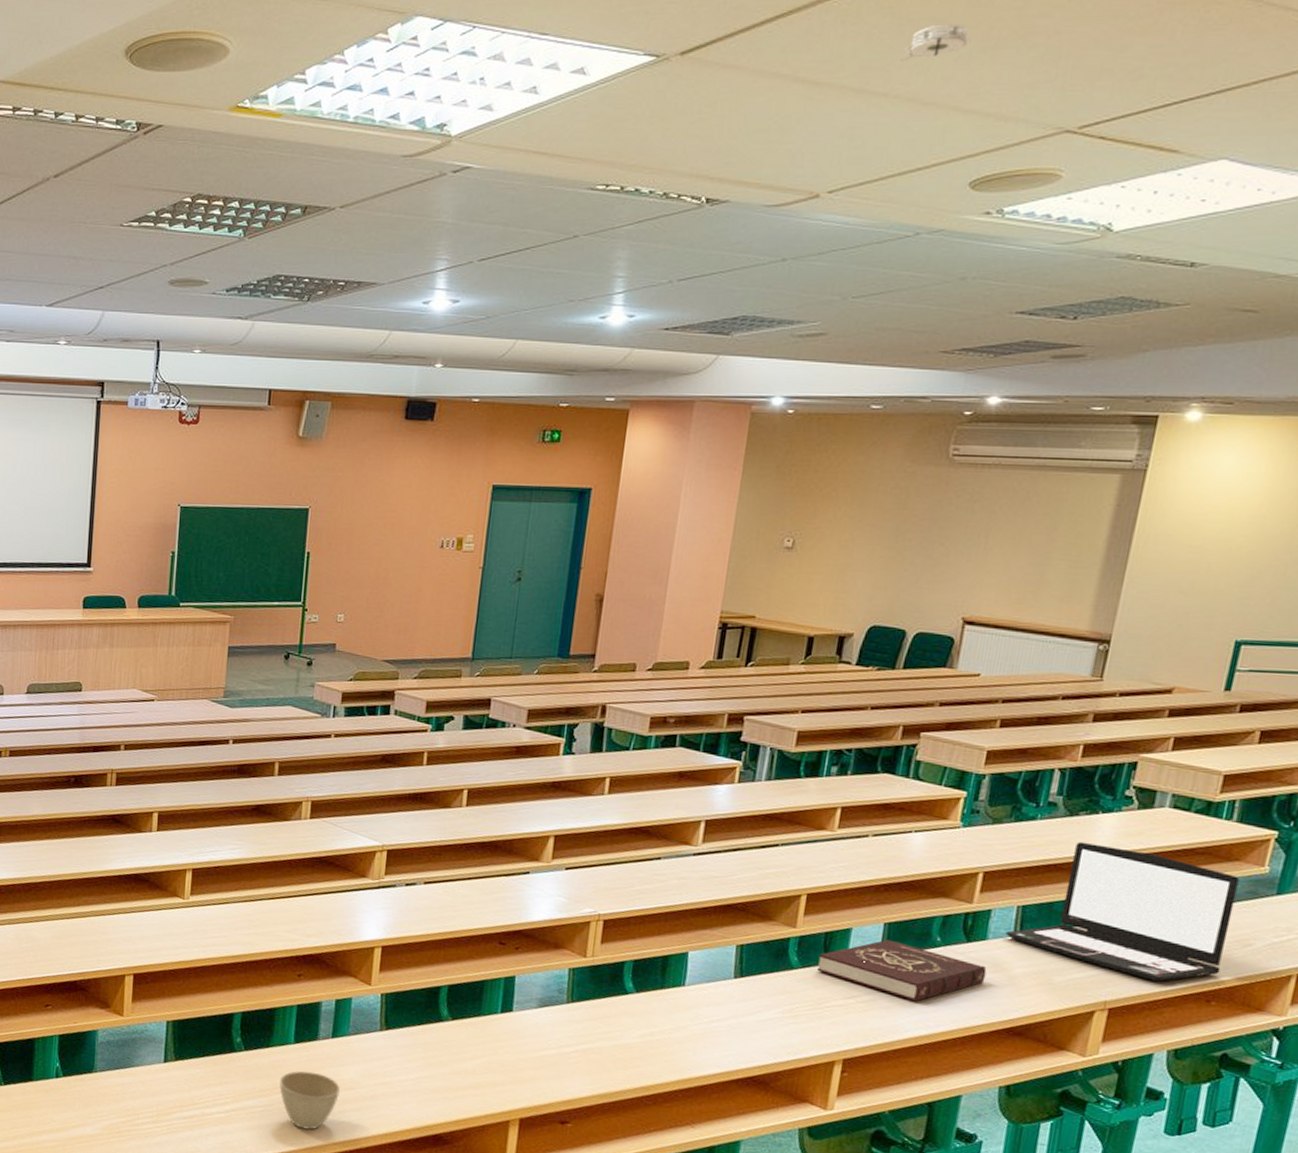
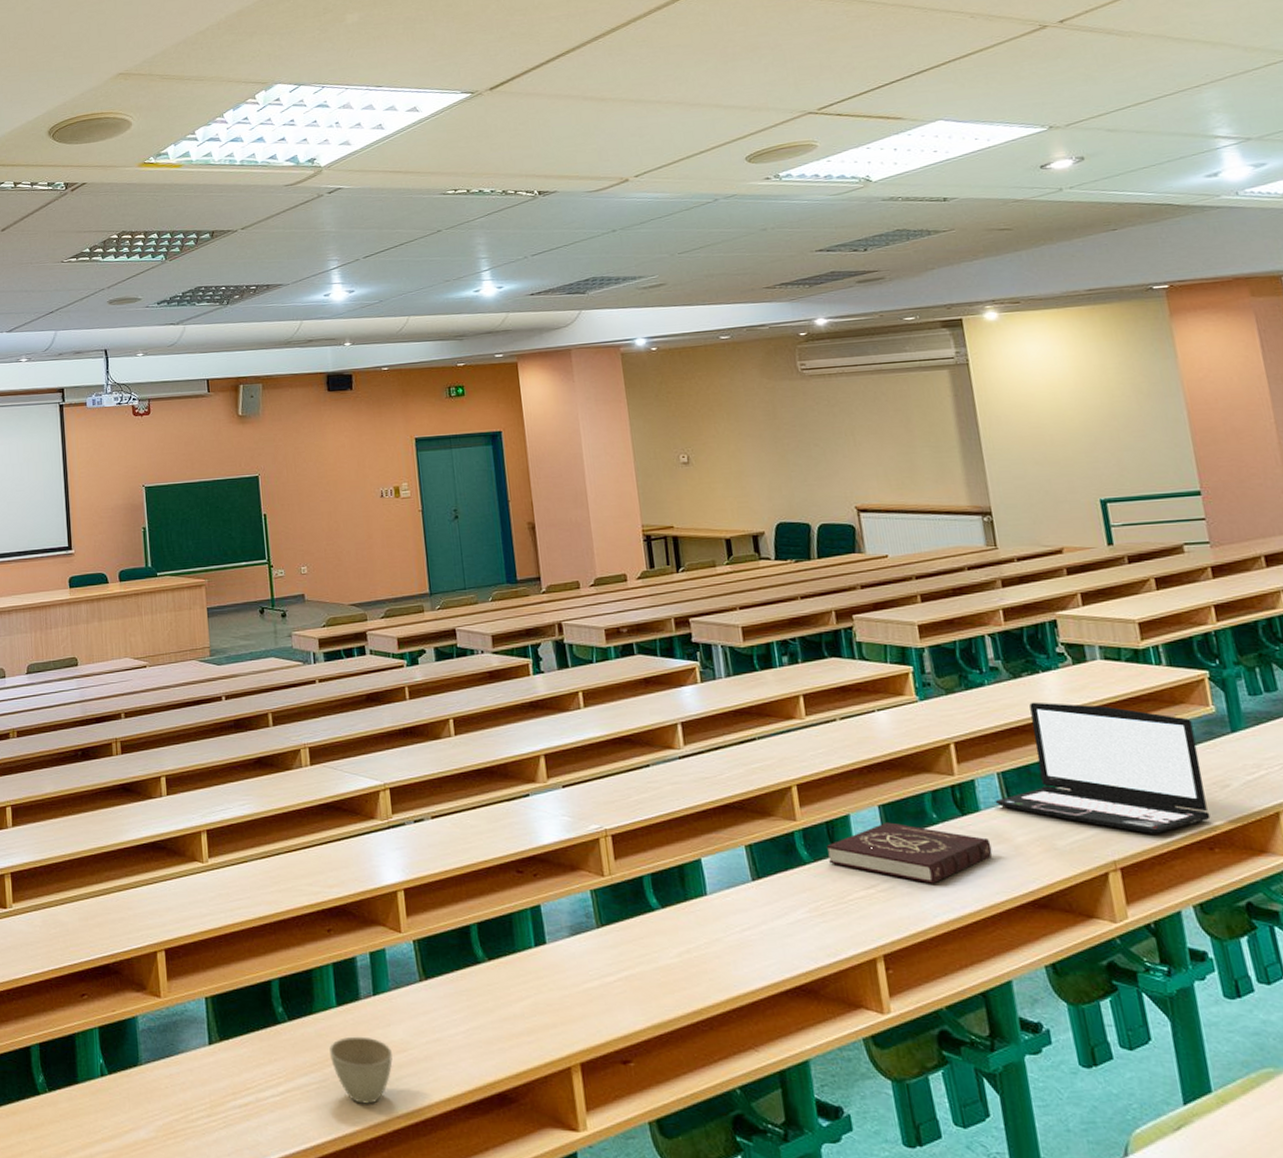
smoke detector: present [901,23,971,62] -> none [663,46,714,78]

